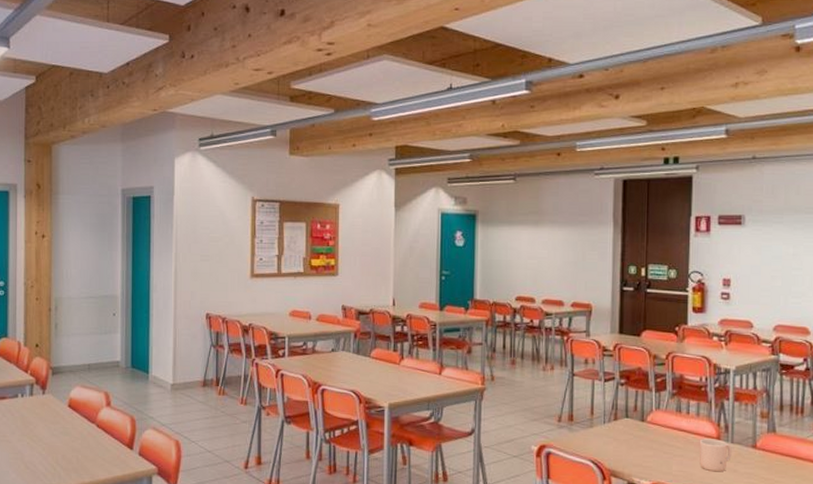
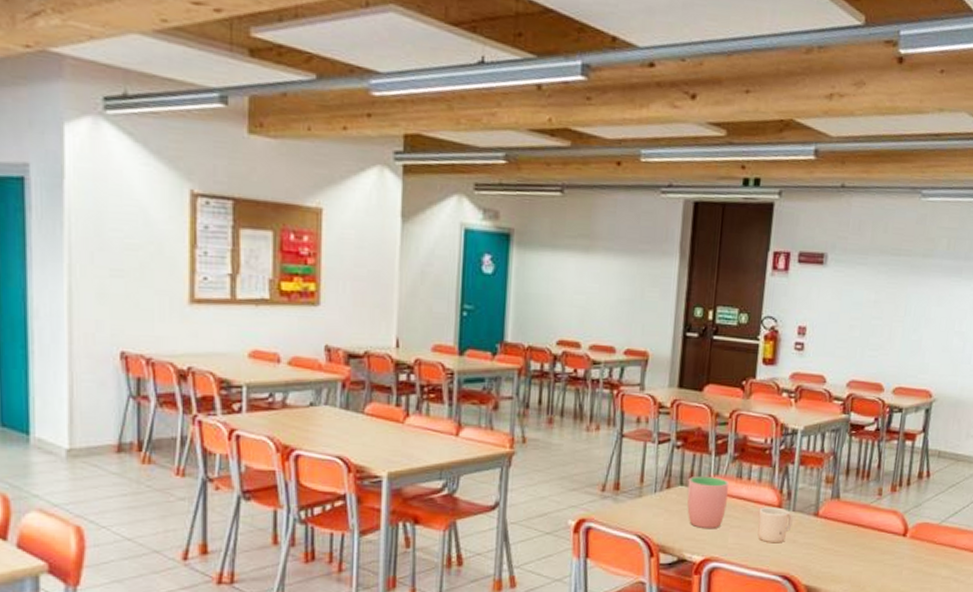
cup: none [632,409,670,457] -> present [687,475,730,528]

